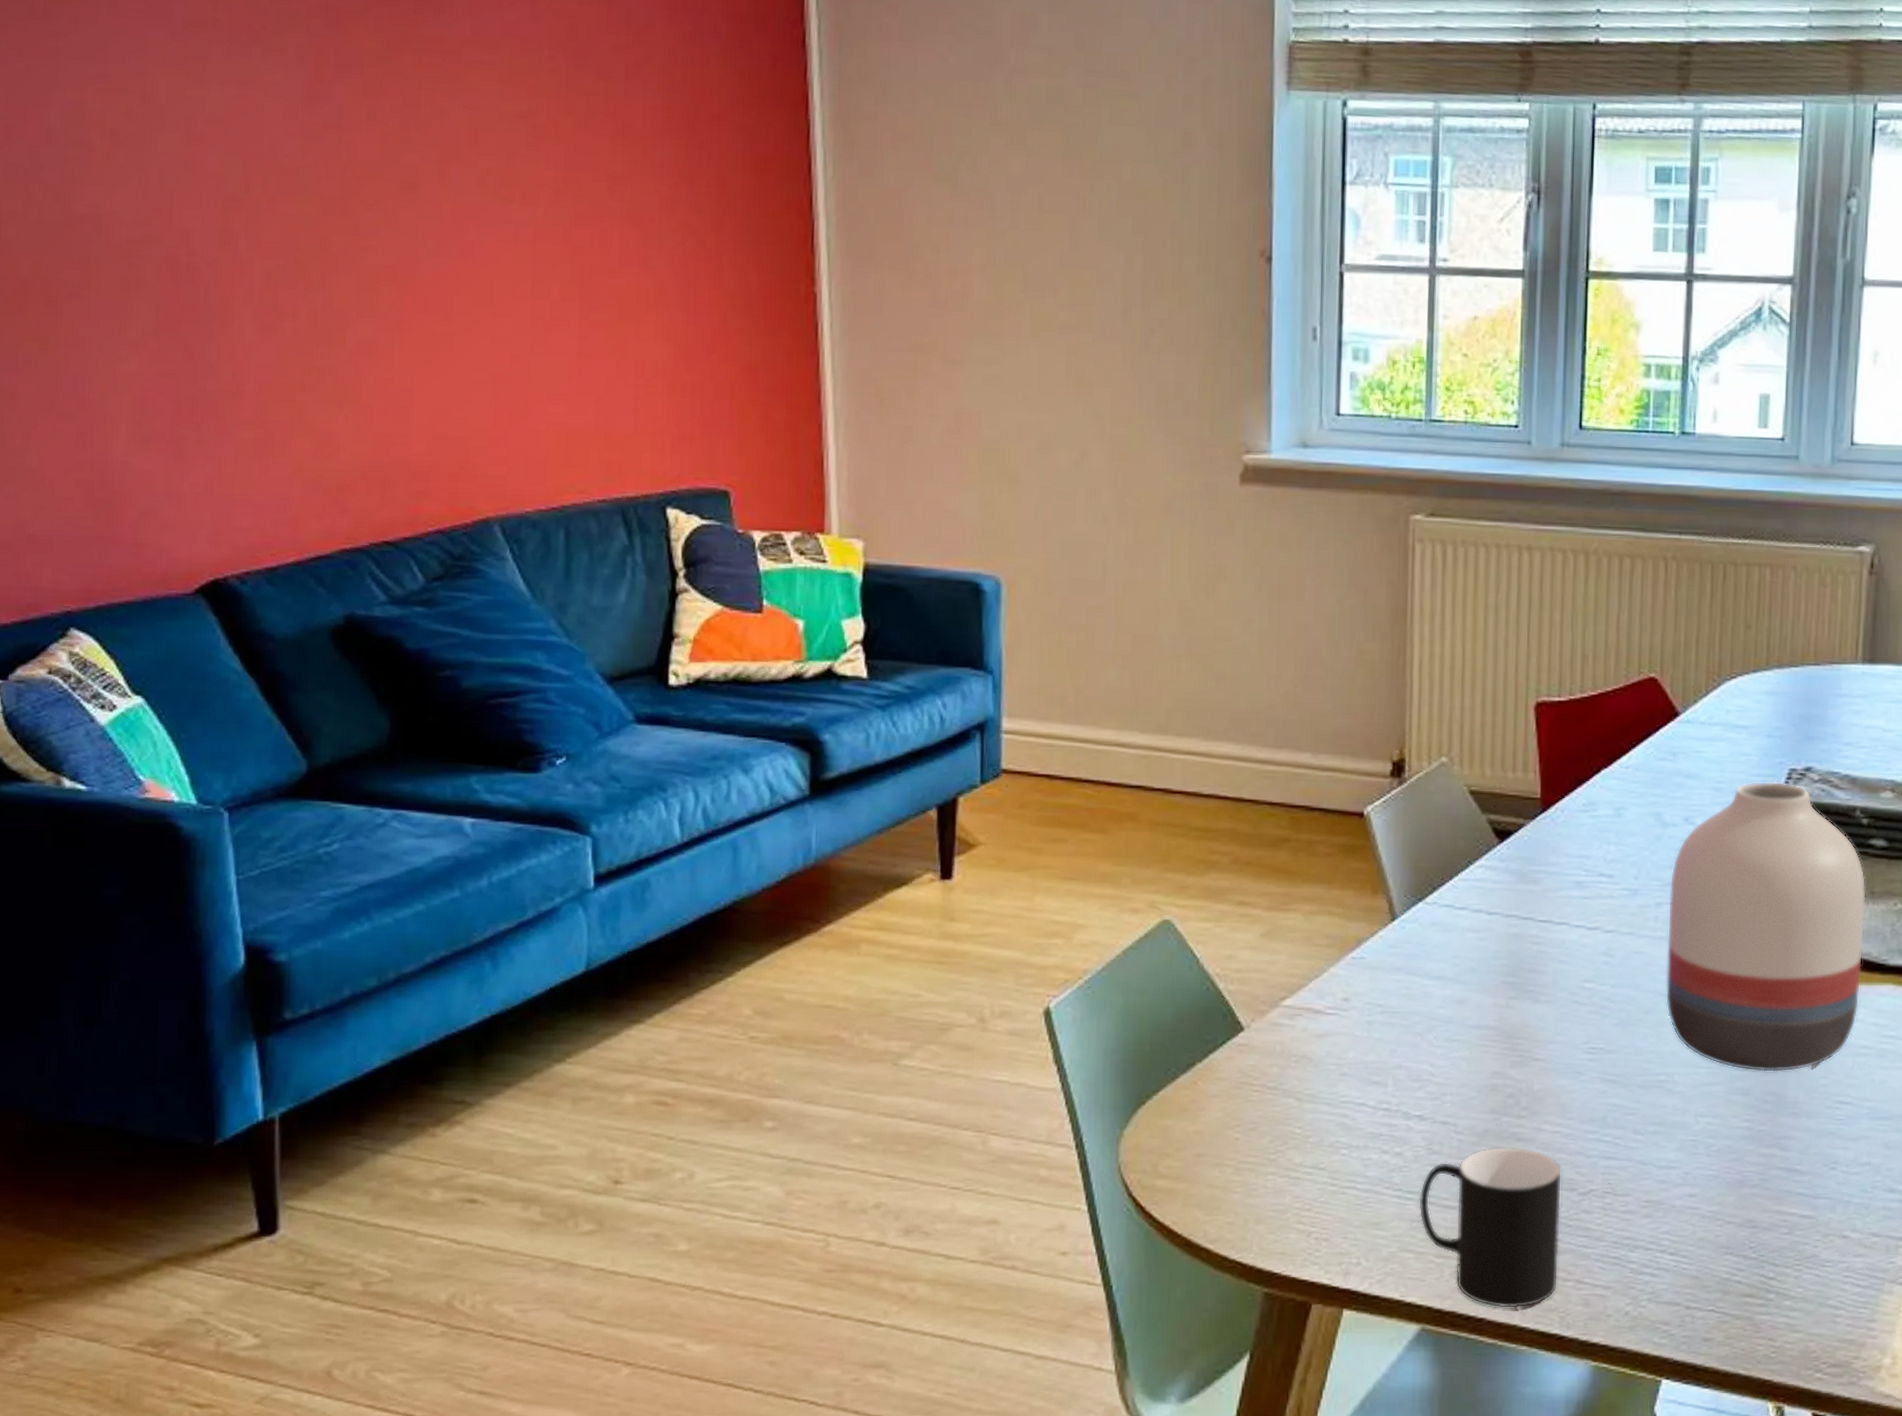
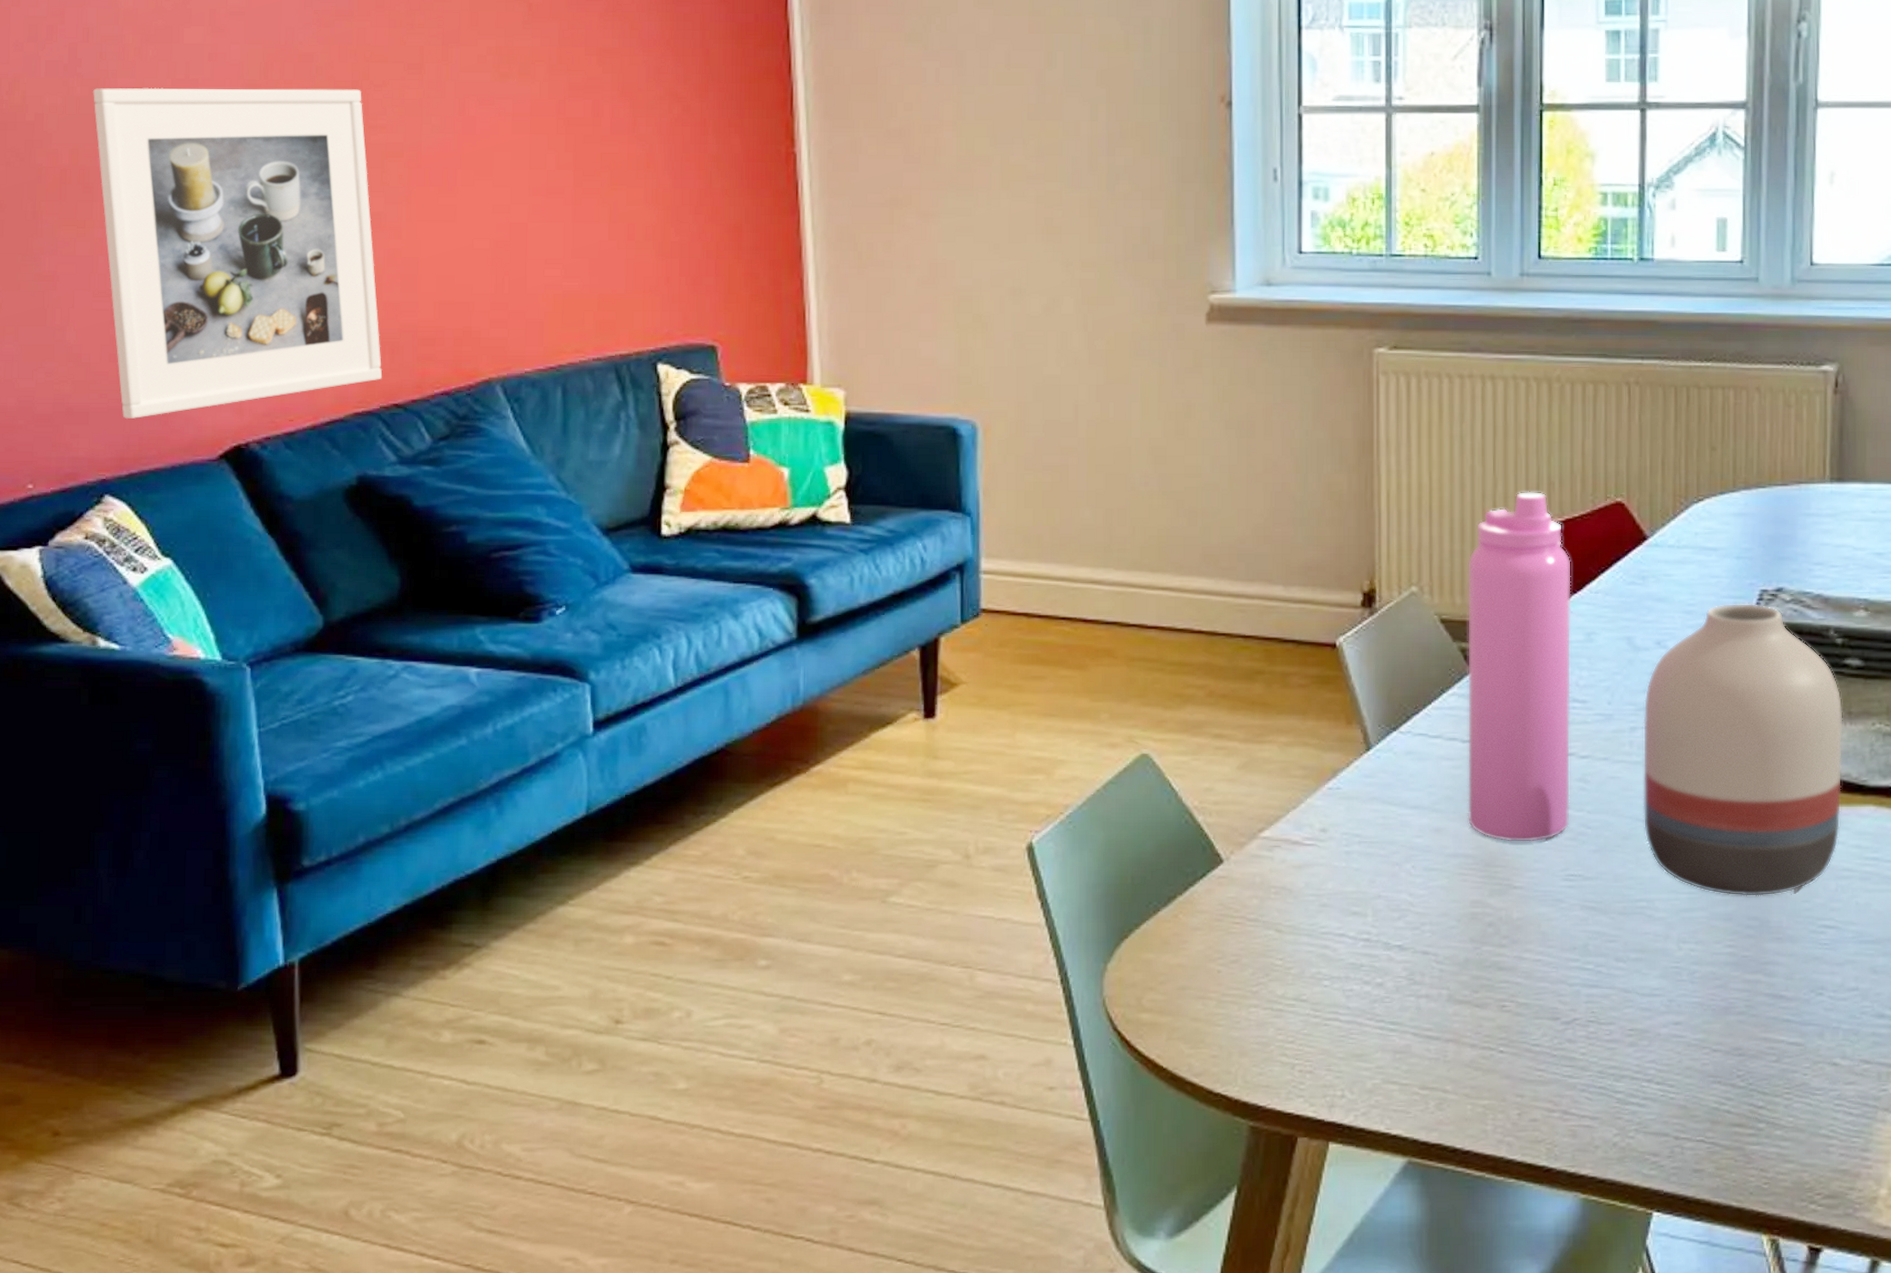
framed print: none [57,195,372,548] -> present [93,87,383,418]
cup: present [1419,1146,1563,1308] -> none [1402,976,1545,1140]
water bottle: none [1490,664,1603,1016] -> present [1467,491,1572,843]

